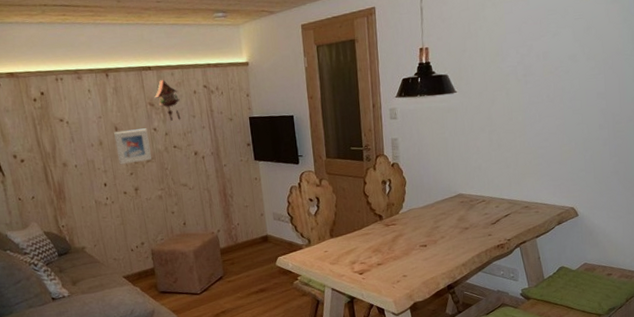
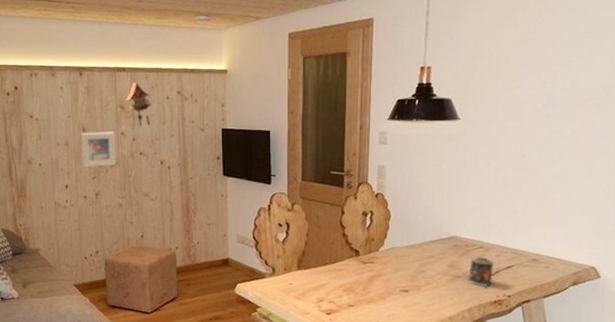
candle: none [474,209,495,235] -> present [467,257,494,288]

